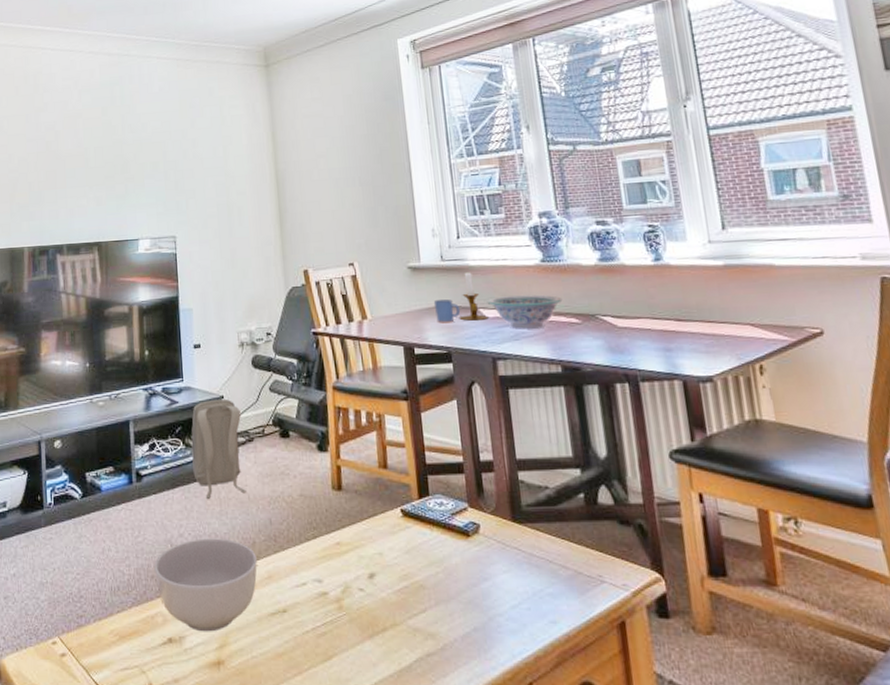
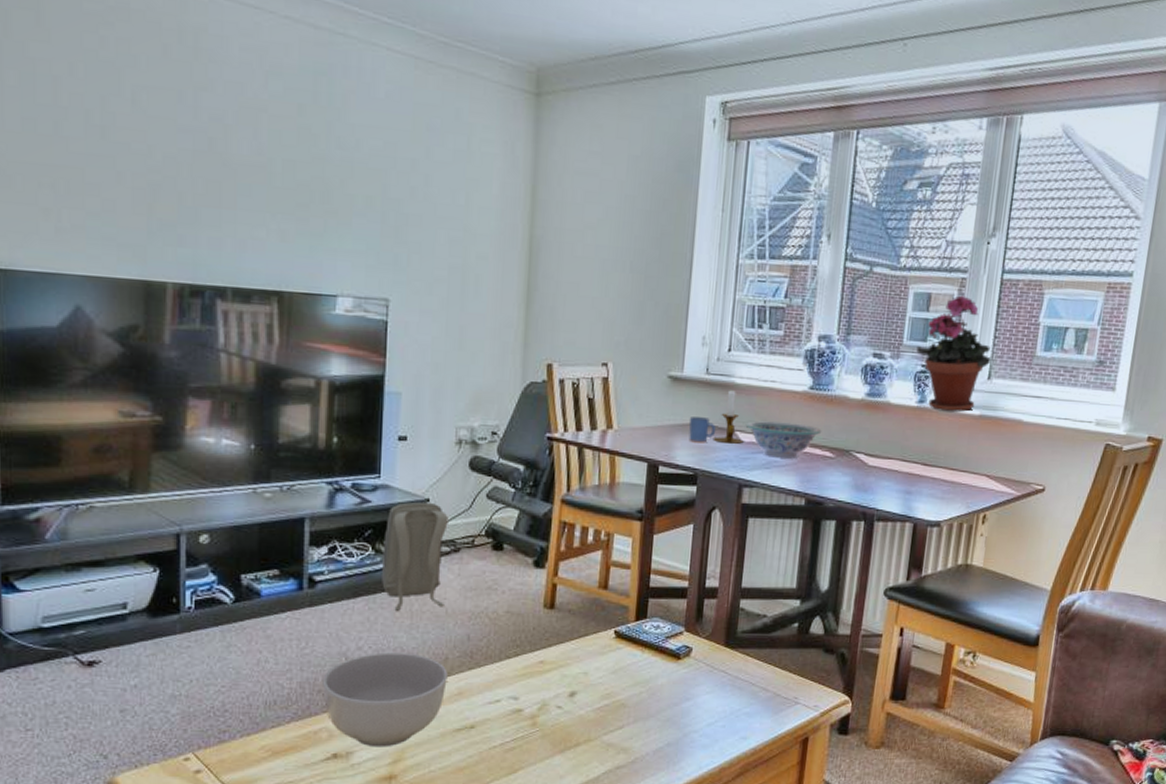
potted plant: none [638,156,721,267] -> present [916,295,992,413]

